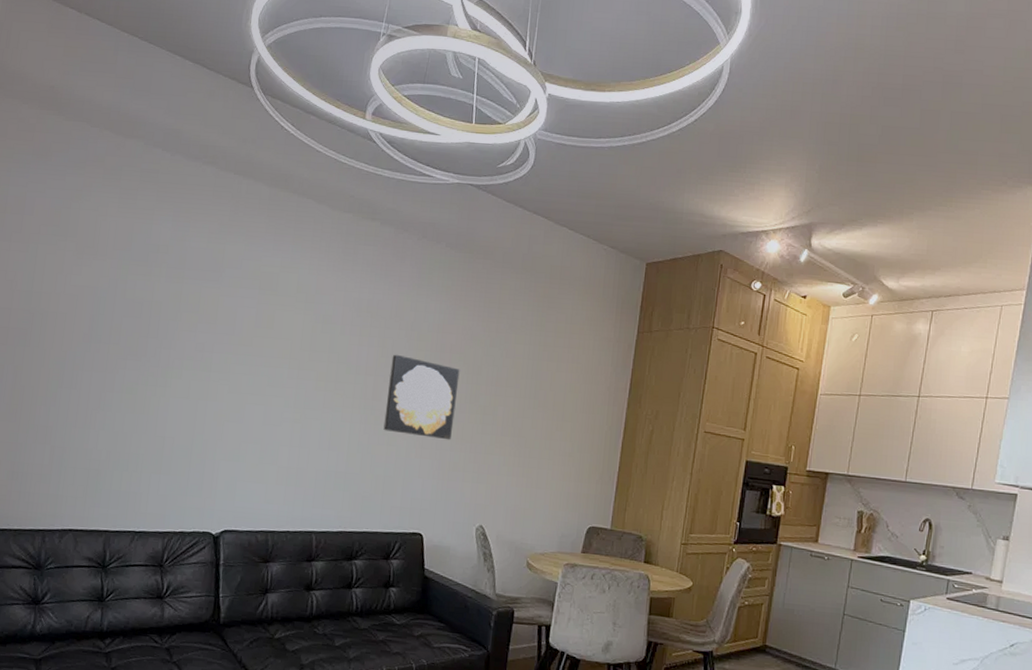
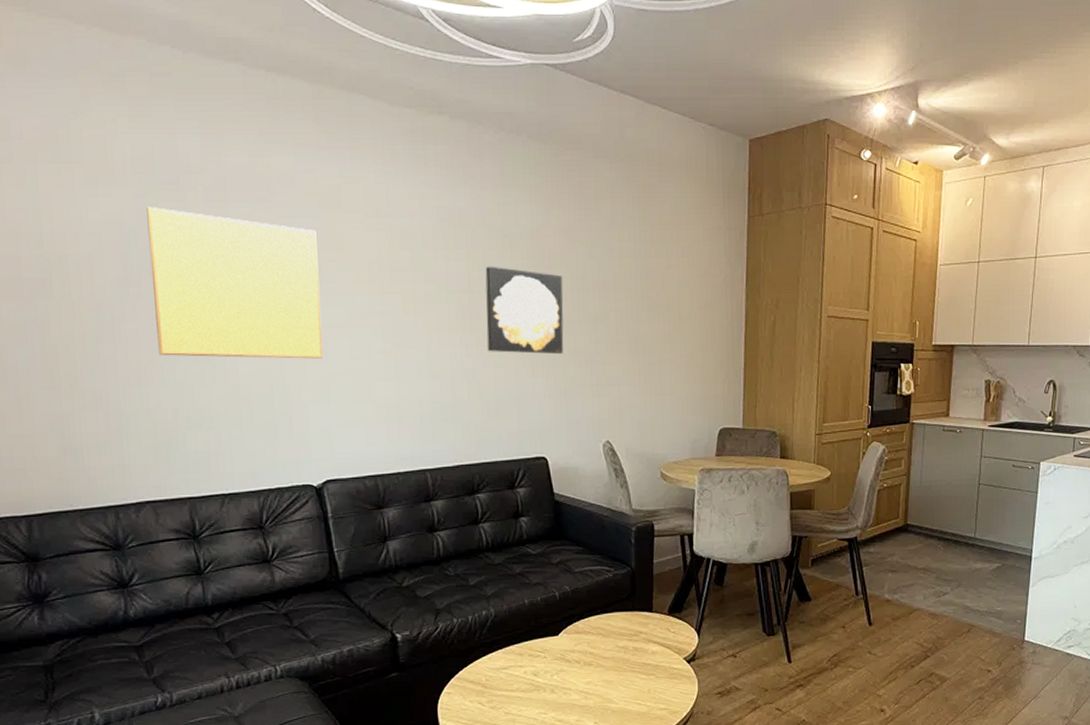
wall art: none [104,278,253,421] -> present [146,207,324,359]

